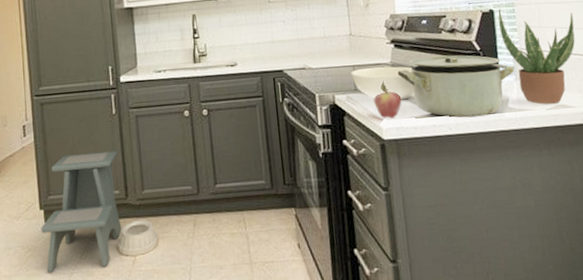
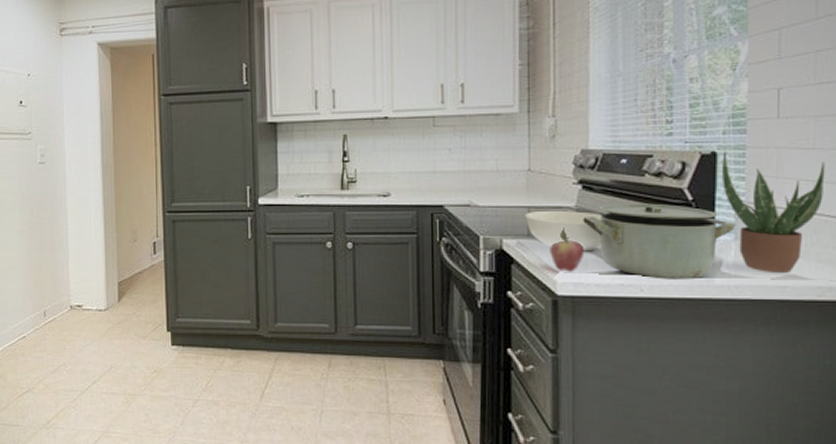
step stool: present [41,151,122,273] -> none [167,278,251,399]
pet bowl: present [118,219,158,257] -> none [246,354,289,392]

